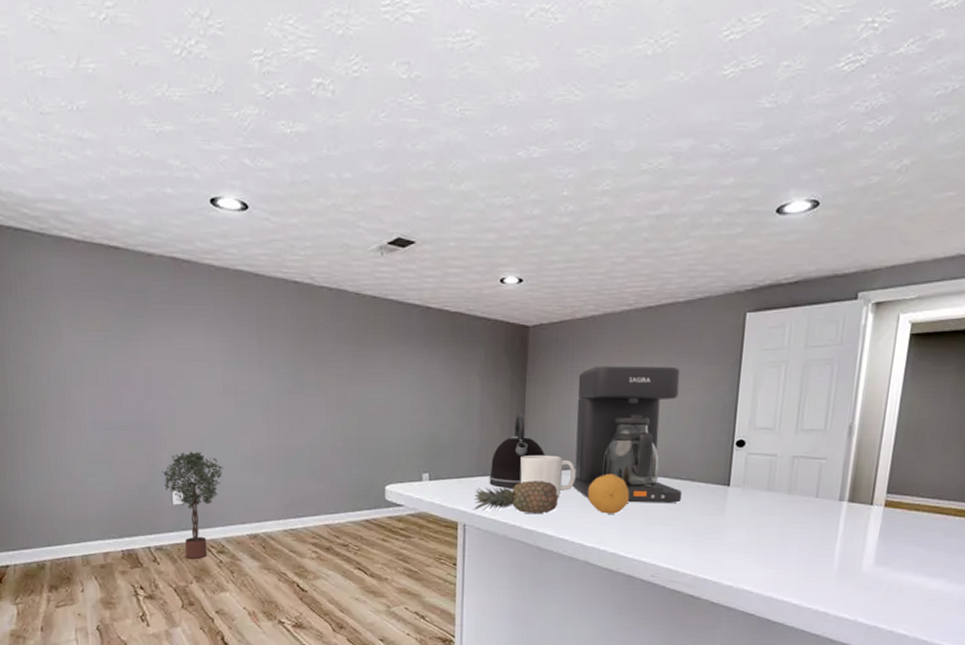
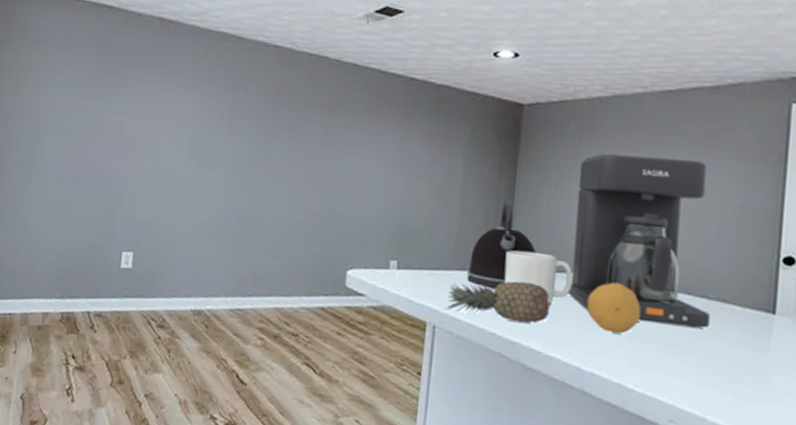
potted tree: present [162,451,223,559] -> none [115,212,177,332]

